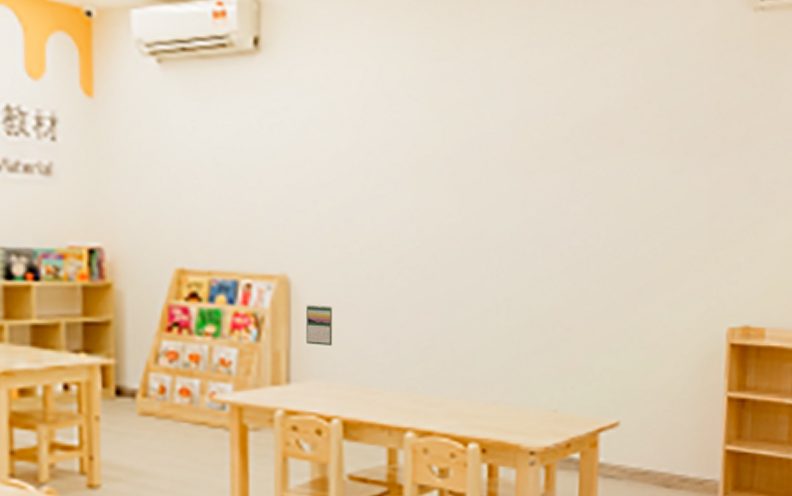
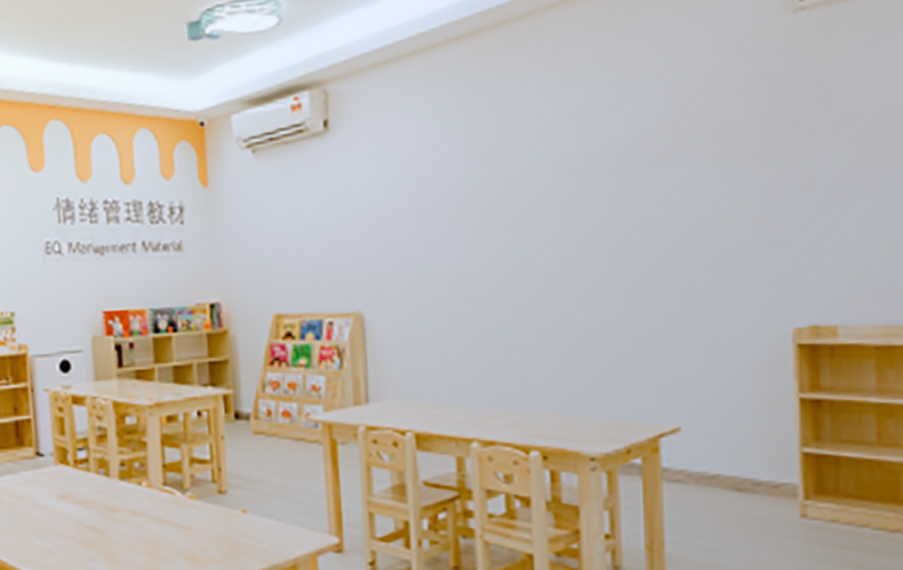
calendar: present [306,304,333,346] -> none [379,334,403,370]

